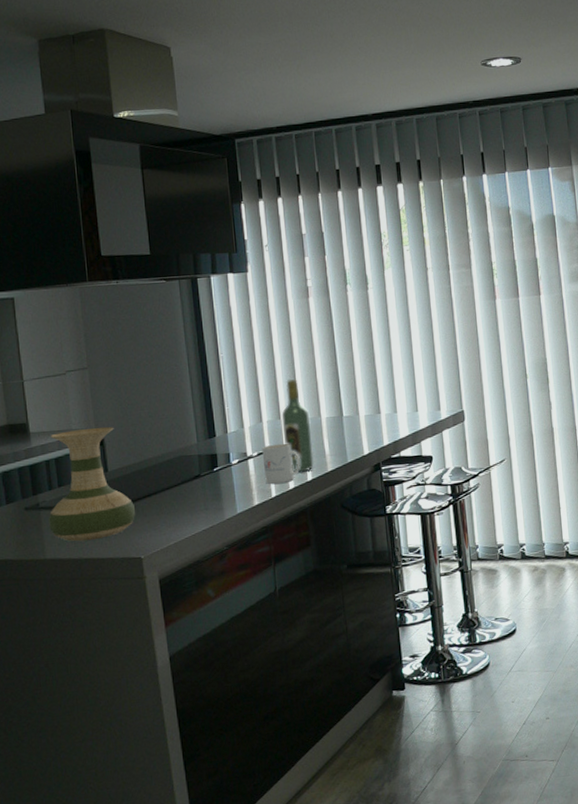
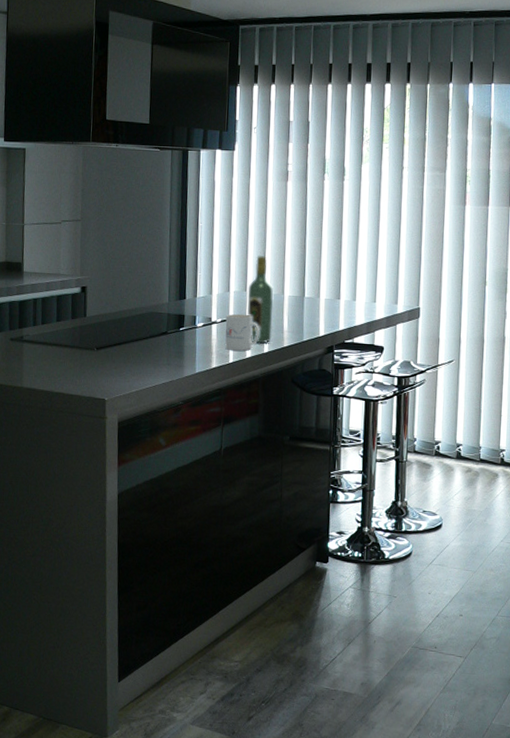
vase: present [49,426,135,542] -> none [29,275,105,377]

